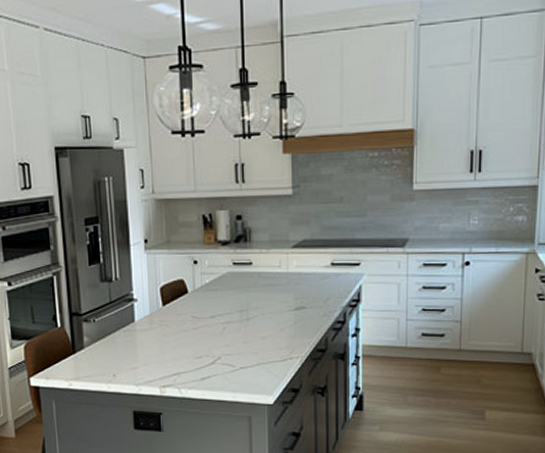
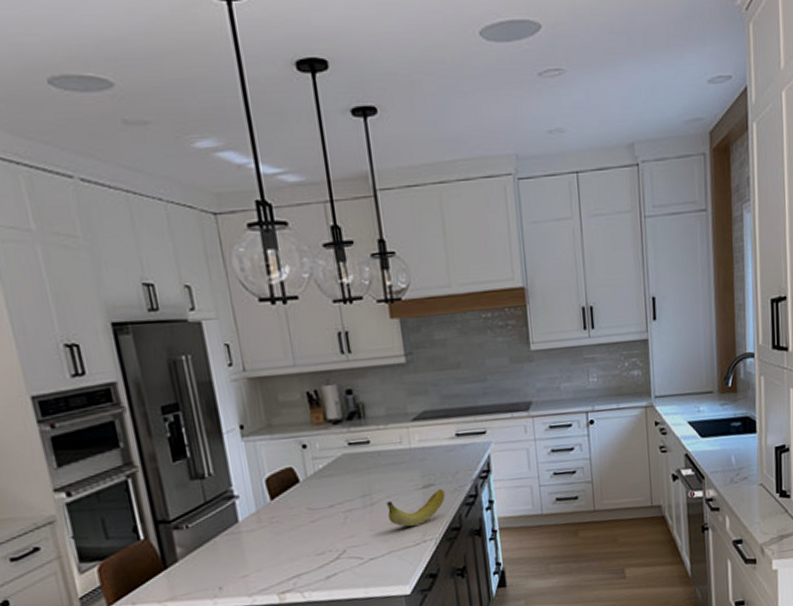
fruit: none [261,313,315,343] -> present [387,489,445,527]

